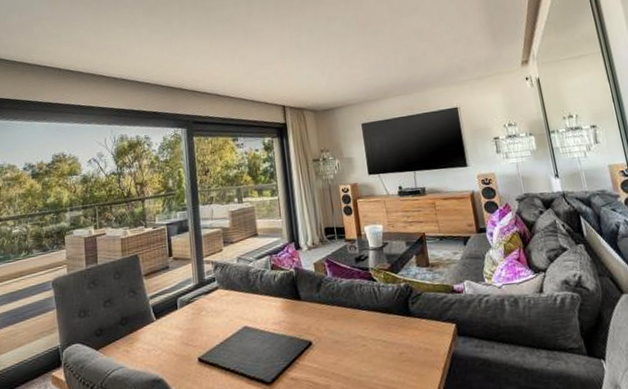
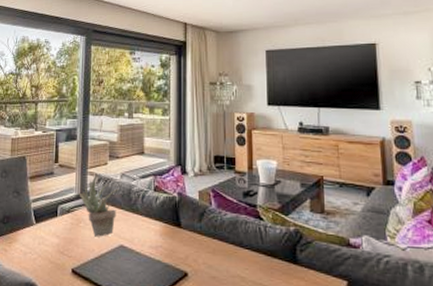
succulent plant: none [197,261,237,323] -> present [79,173,119,237]

